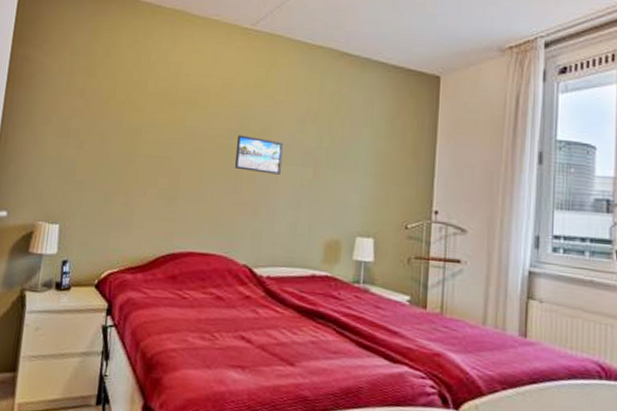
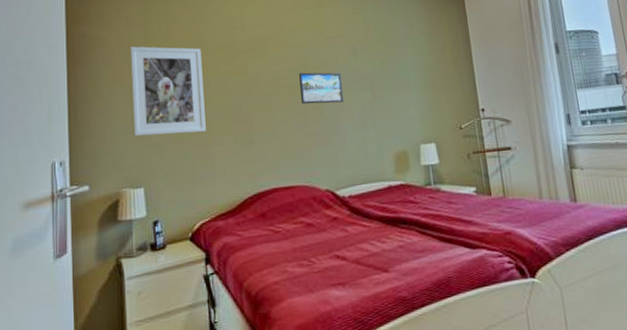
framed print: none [59,78,141,180] -> present [131,46,206,137]

